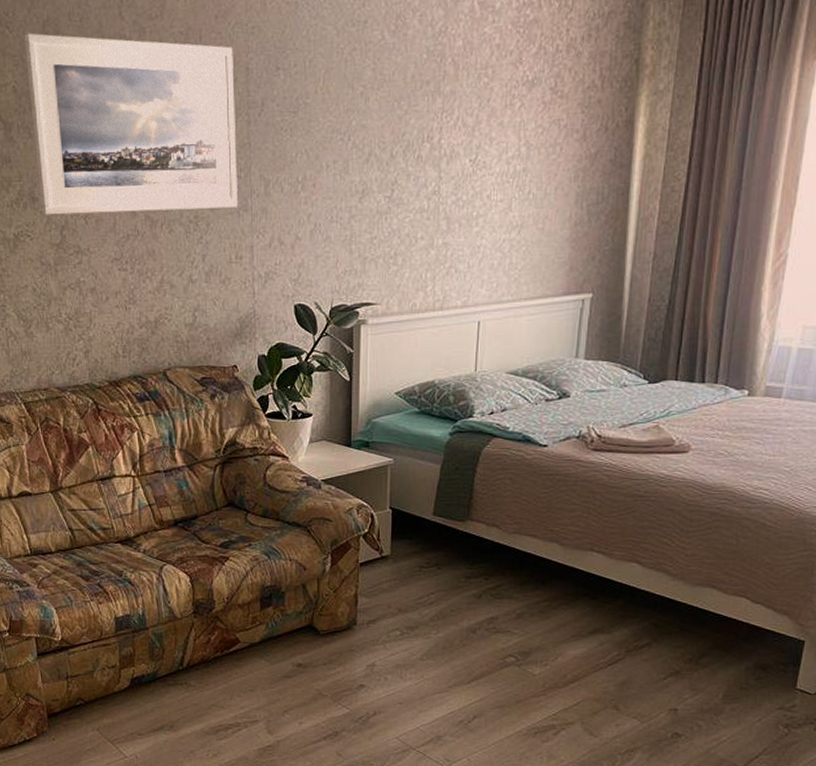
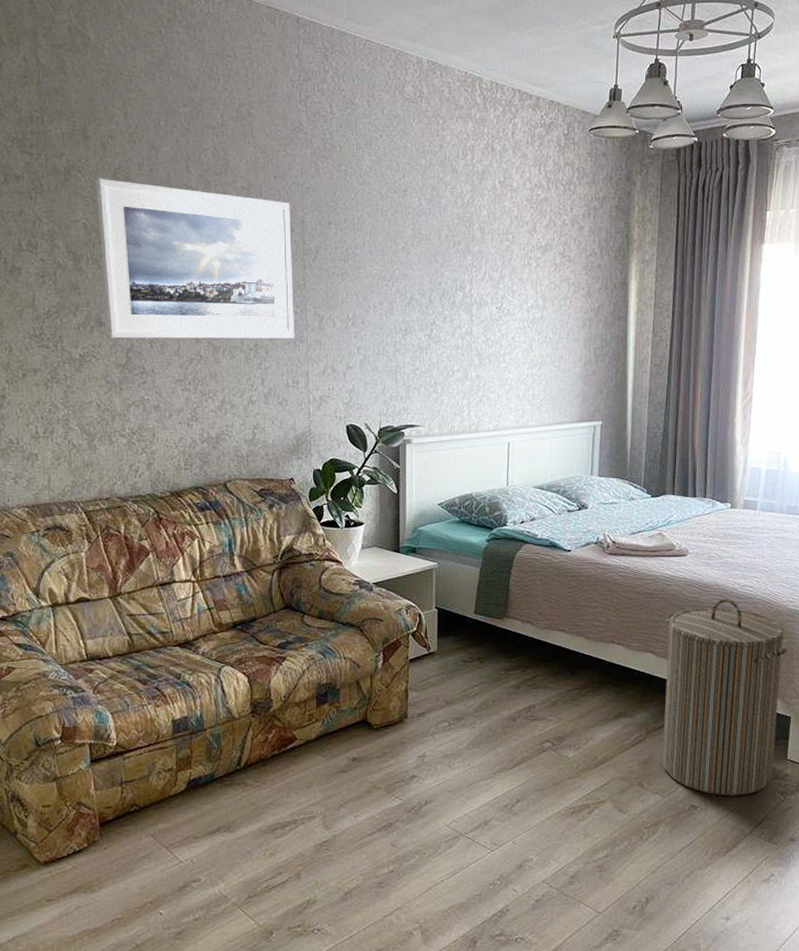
laundry hamper: none [642,503,808,726] -> present [661,598,788,796]

